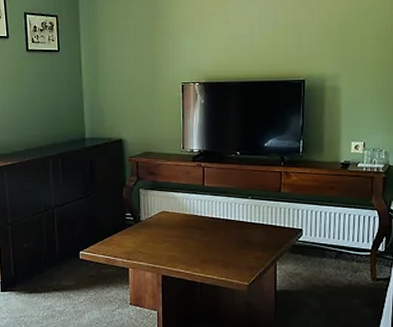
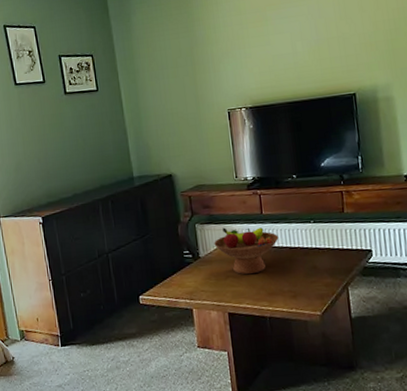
fruit bowl: none [155,195,217,241] -> present [214,227,279,275]

